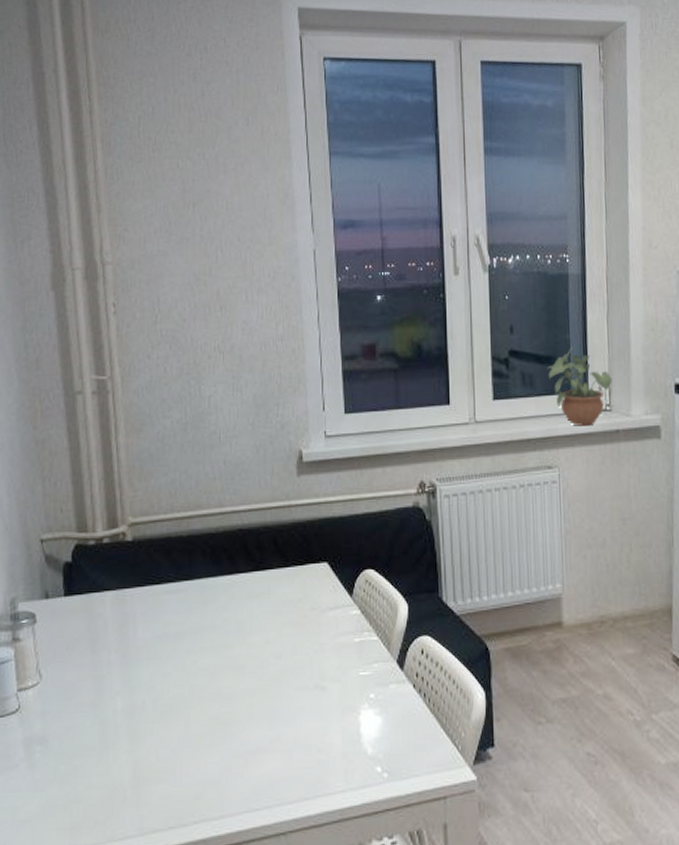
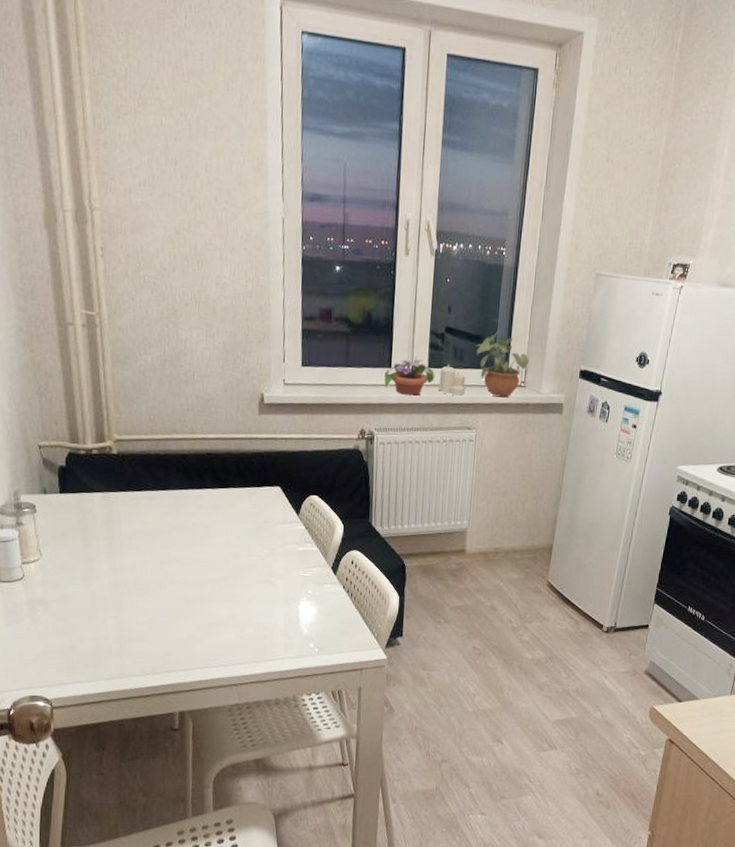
potted flower: none [443,388,502,436] -> present [384,356,435,397]
candle: none [508,392,541,430] -> present [439,363,466,397]

